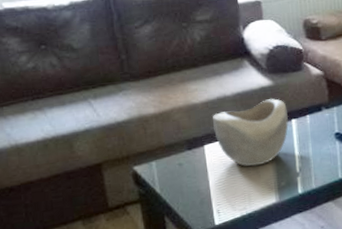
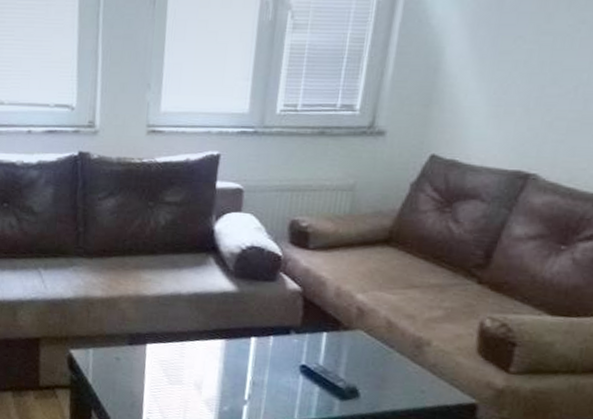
decorative bowl: present [213,99,289,167] -> none [160,307,249,381]

